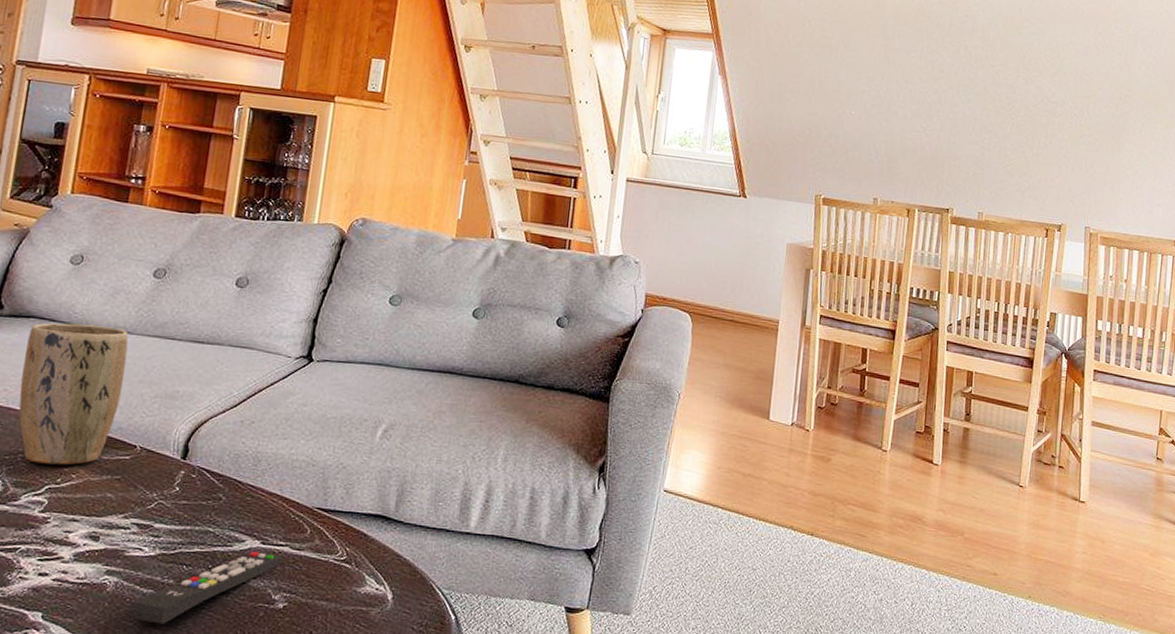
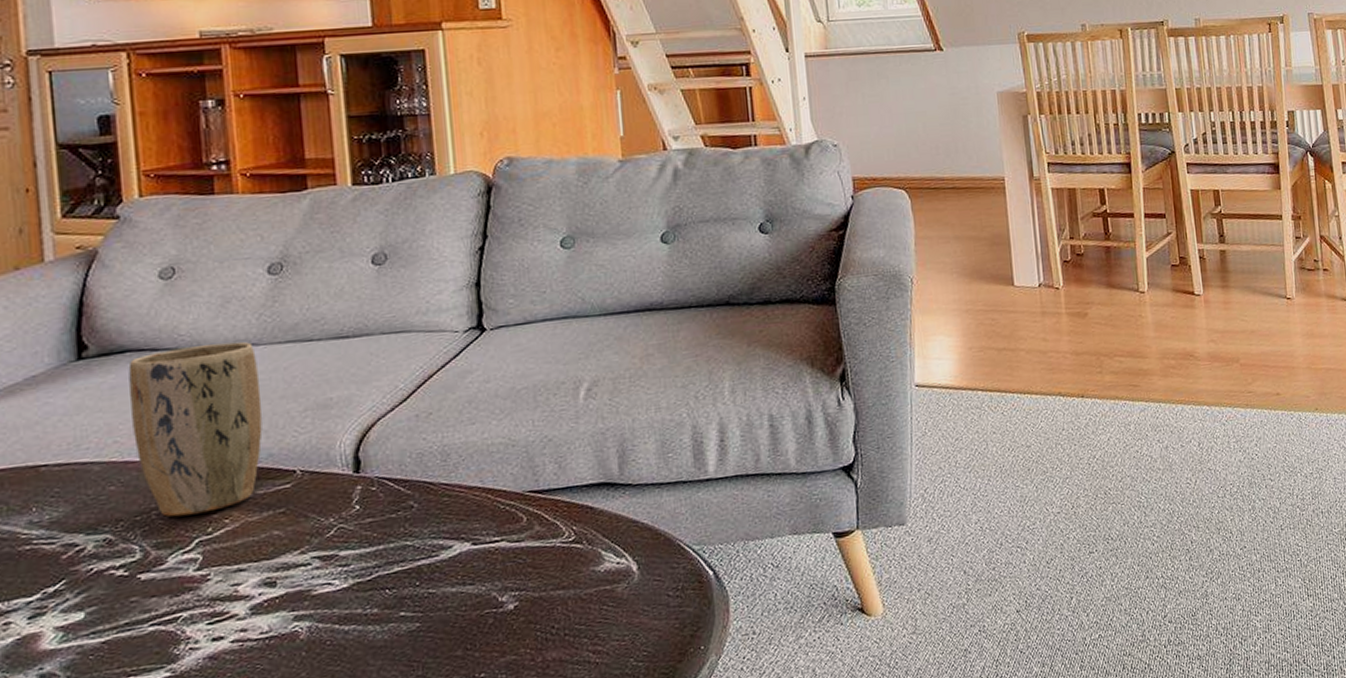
remote control: present [129,551,284,624] -> none [333,552,502,663]

